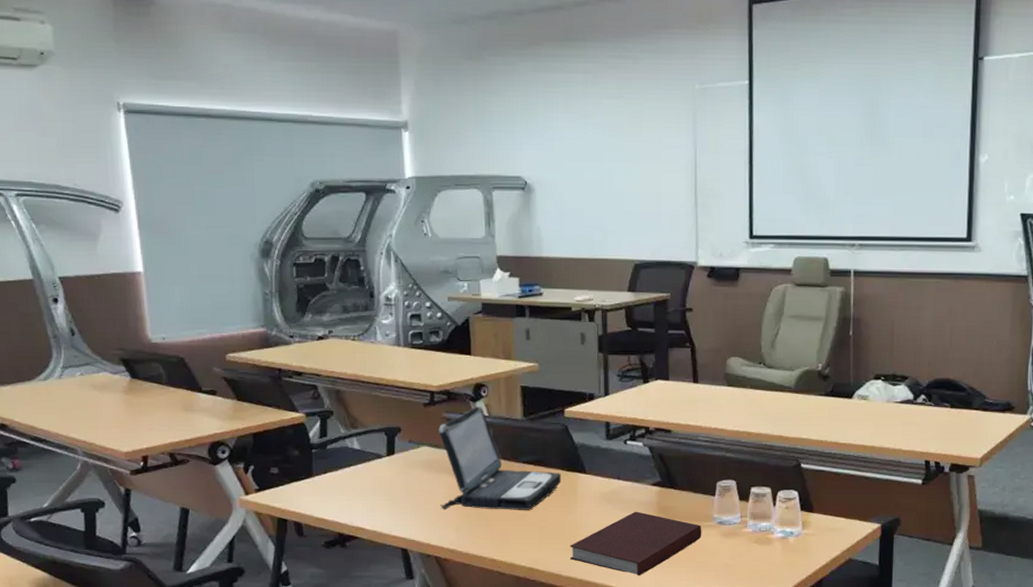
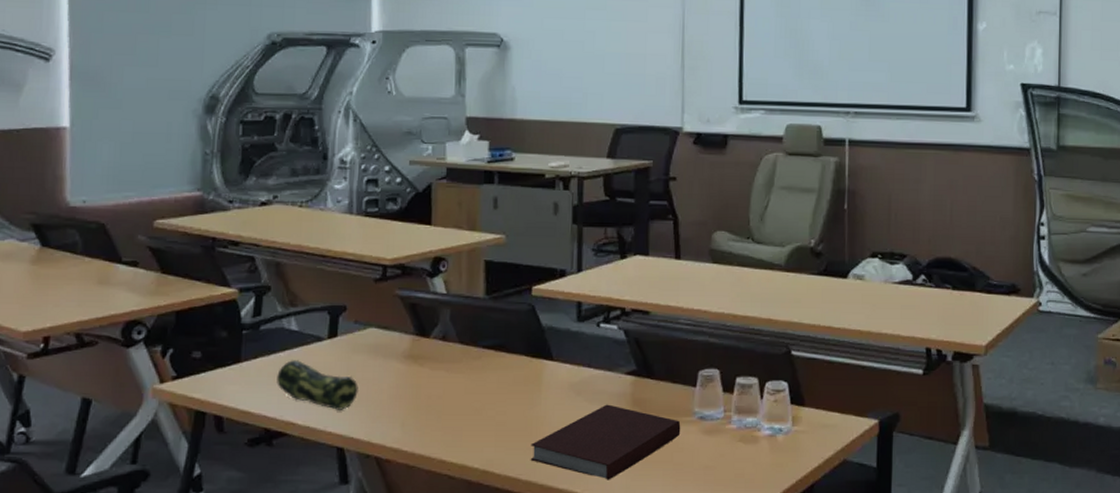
pencil case: none [345,475,416,517] -> present [277,360,358,410]
laptop: present [438,405,561,510] -> none [385,281,525,402]

